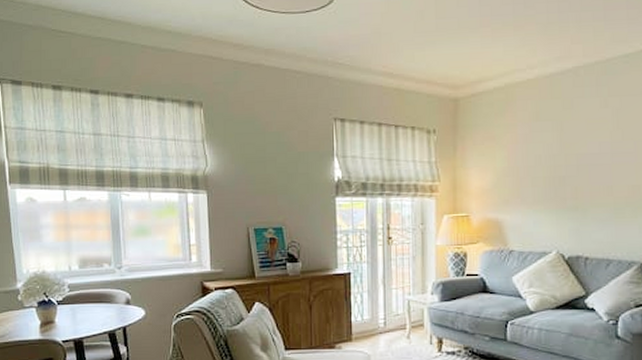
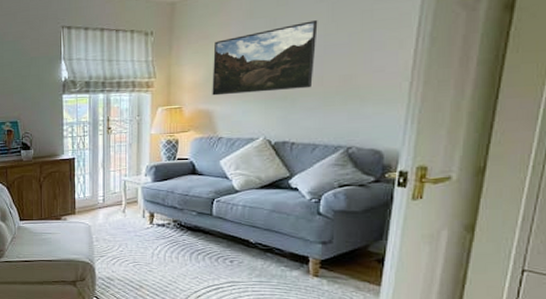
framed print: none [500,126,604,203] -> present [212,20,318,96]

